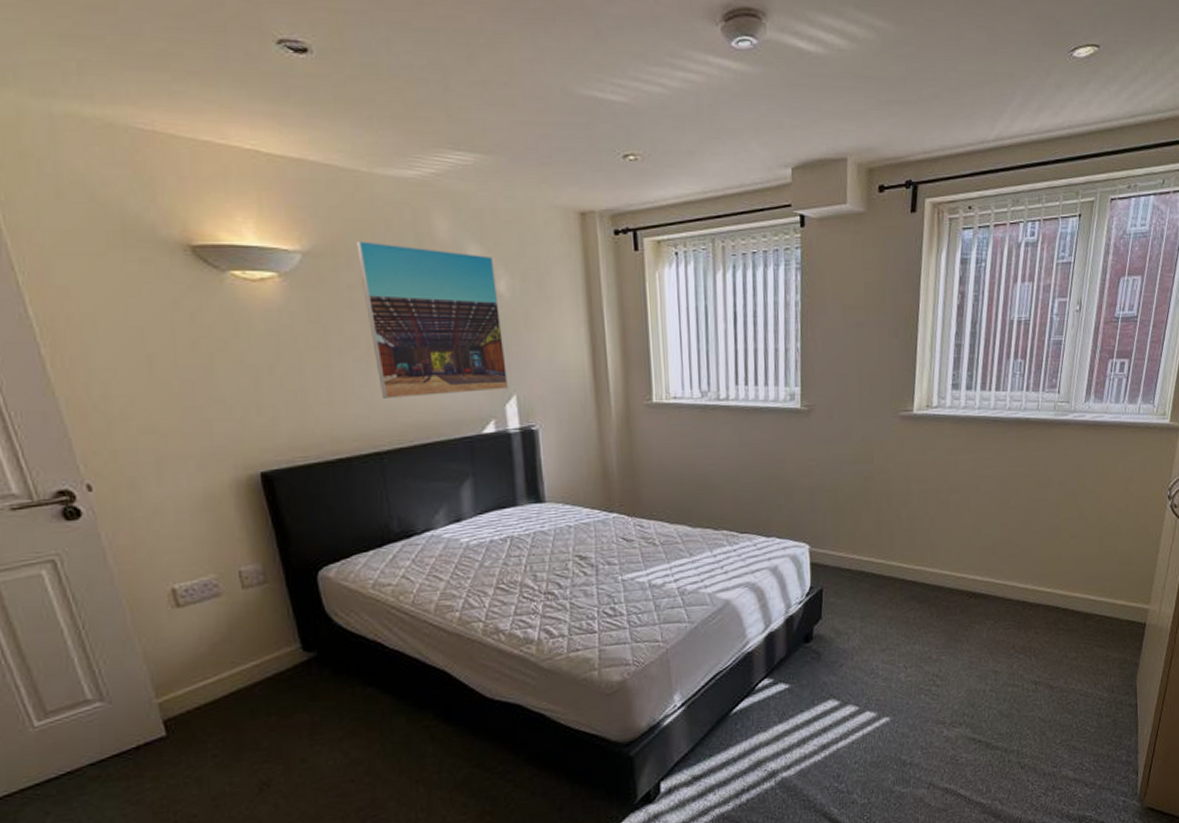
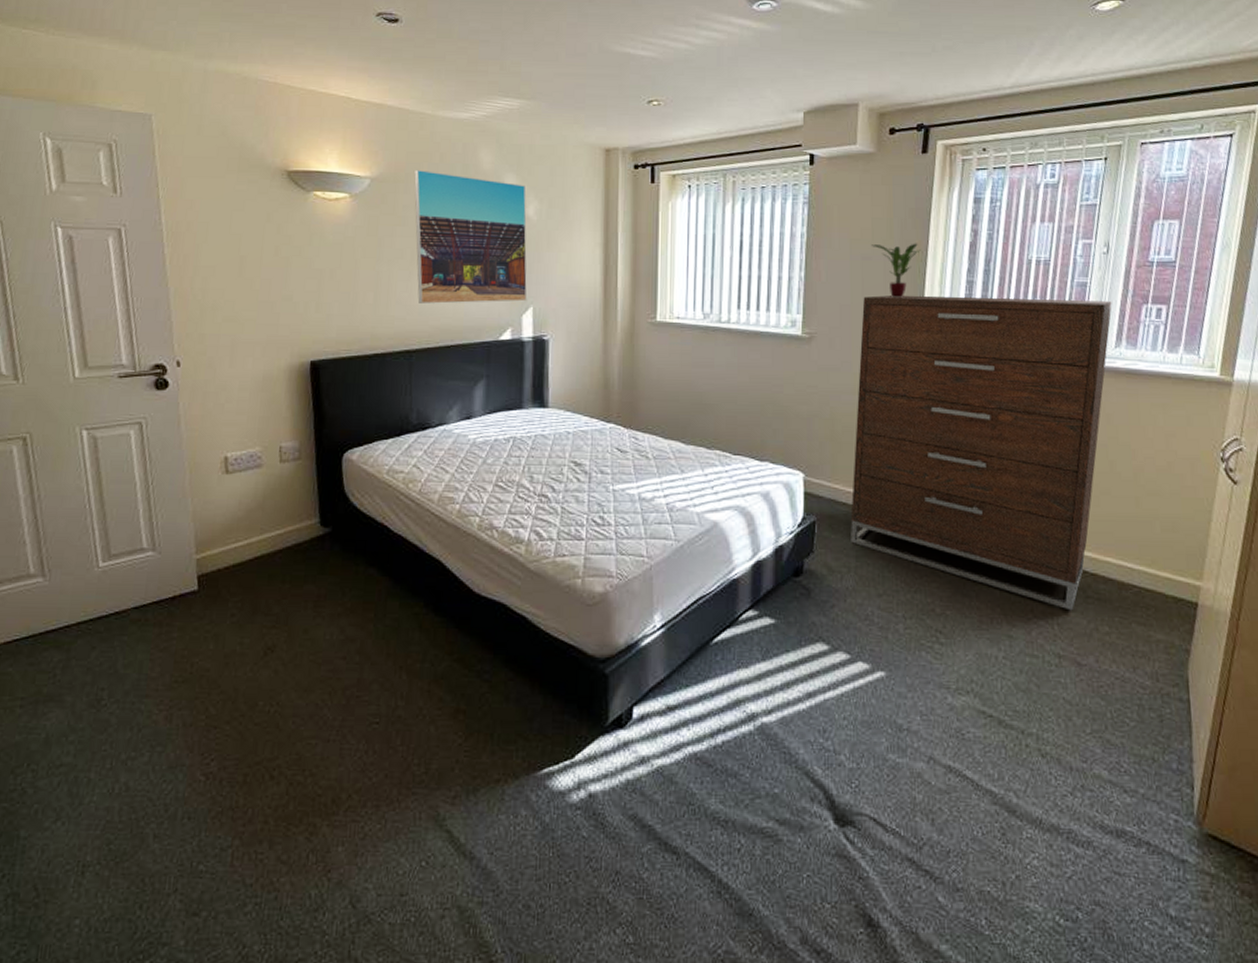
dresser: none [854,358,1083,643] -> present [850,295,1112,611]
potted plant: none [864,307,912,366] -> present [870,243,921,299]

